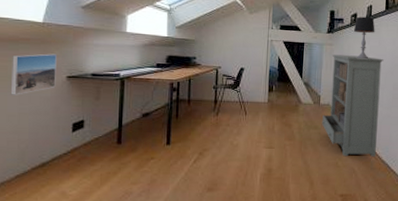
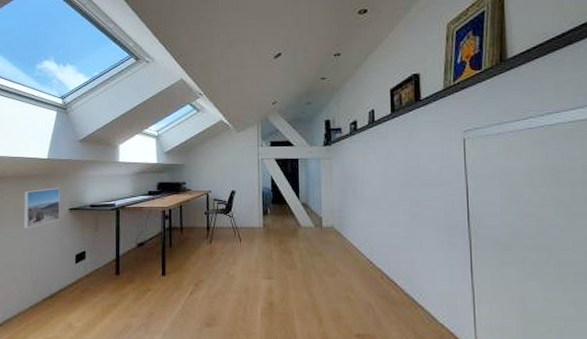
bookshelf: present [322,54,384,157] -> none [326,169,396,289]
table lamp: present [353,16,375,60] -> none [354,123,381,173]

